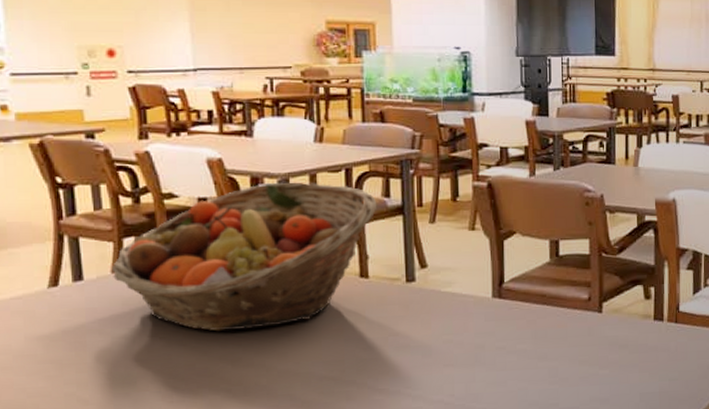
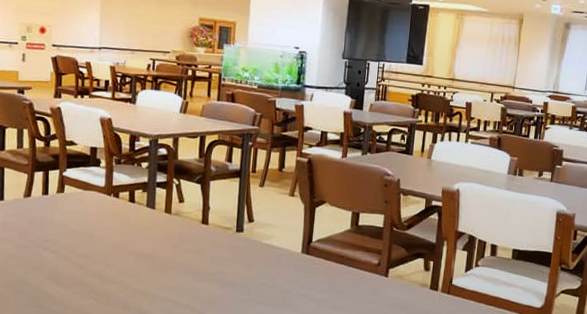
fruit basket: present [113,182,377,332] -> none [24,141,222,254]

